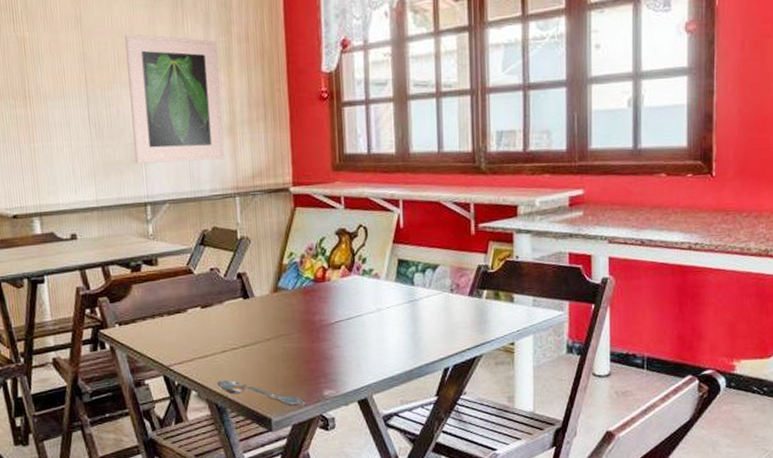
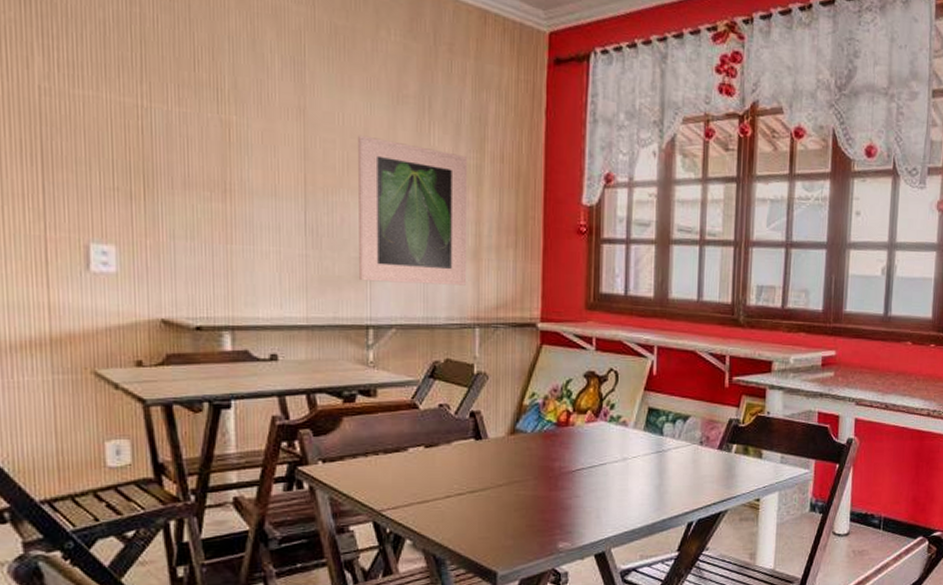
spoon: present [217,380,307,406] -> none [437,529,538,559]

